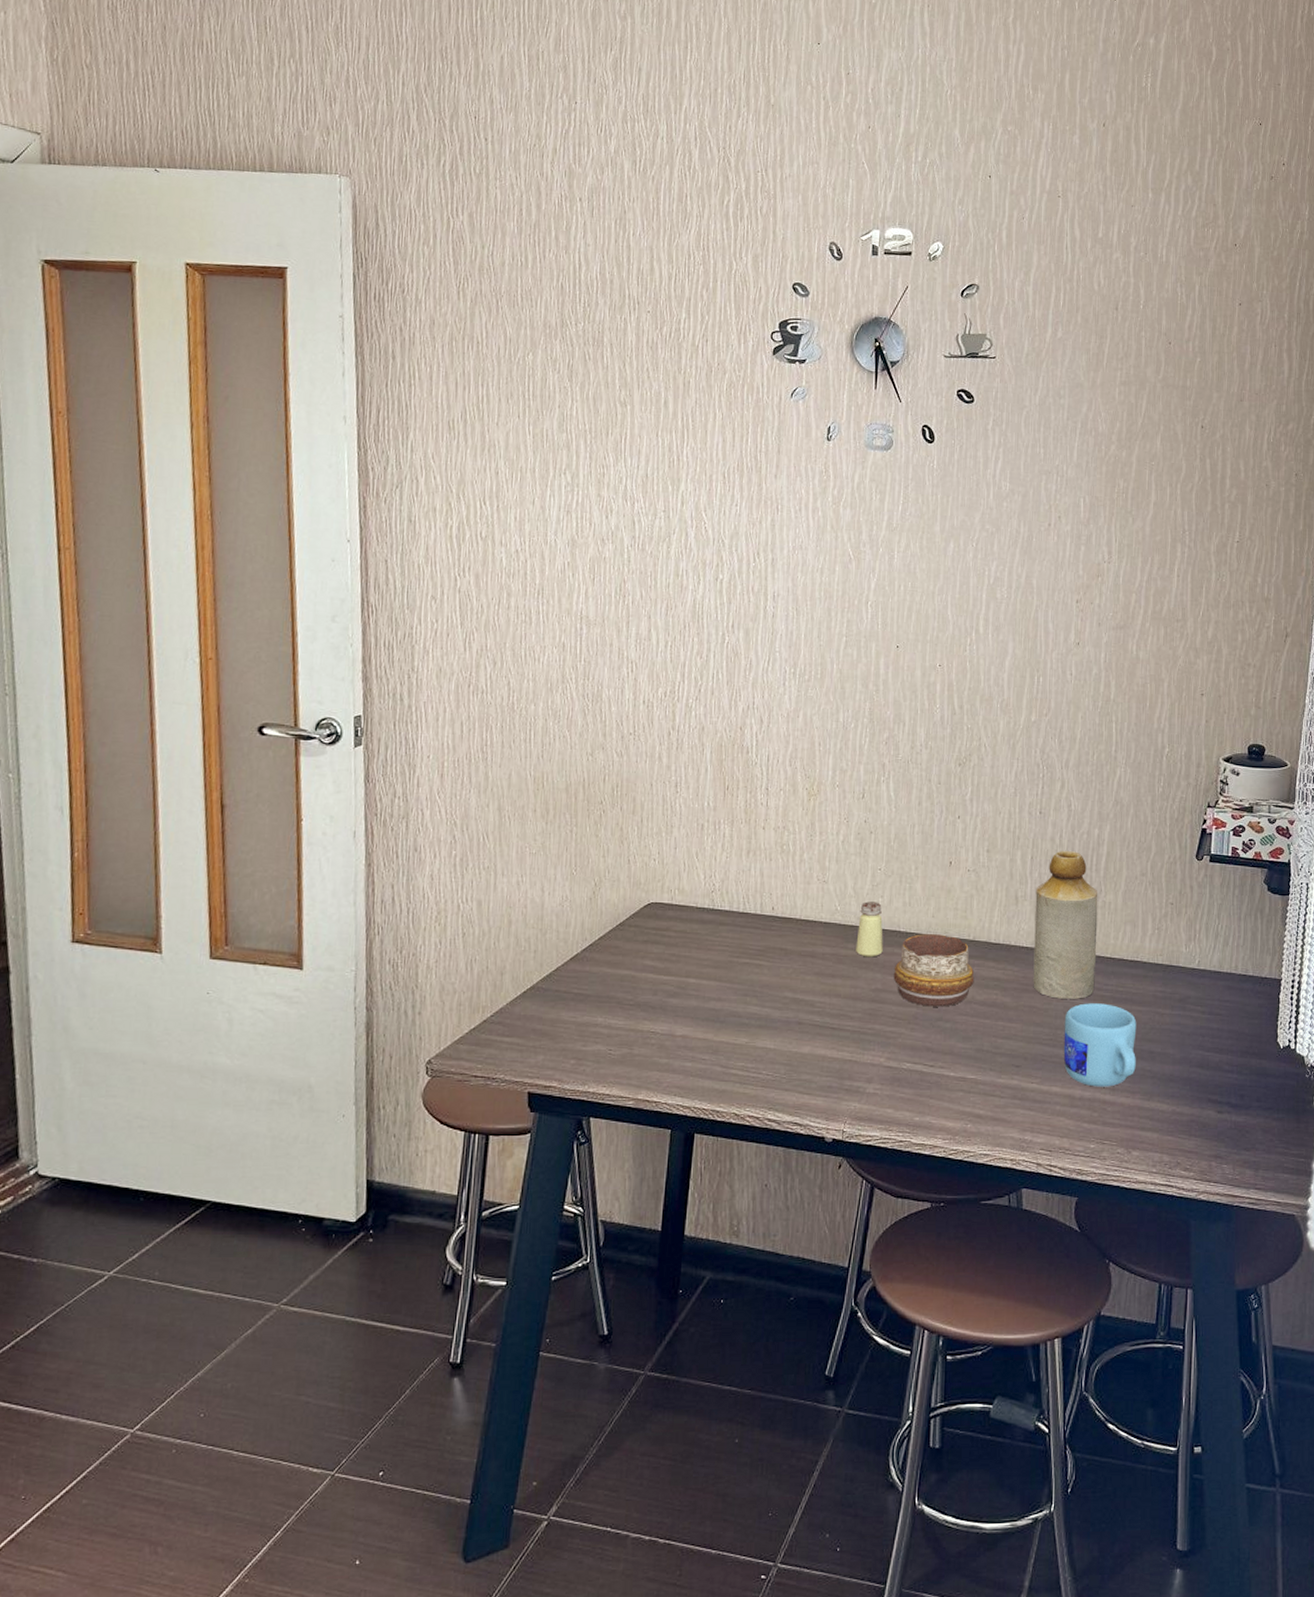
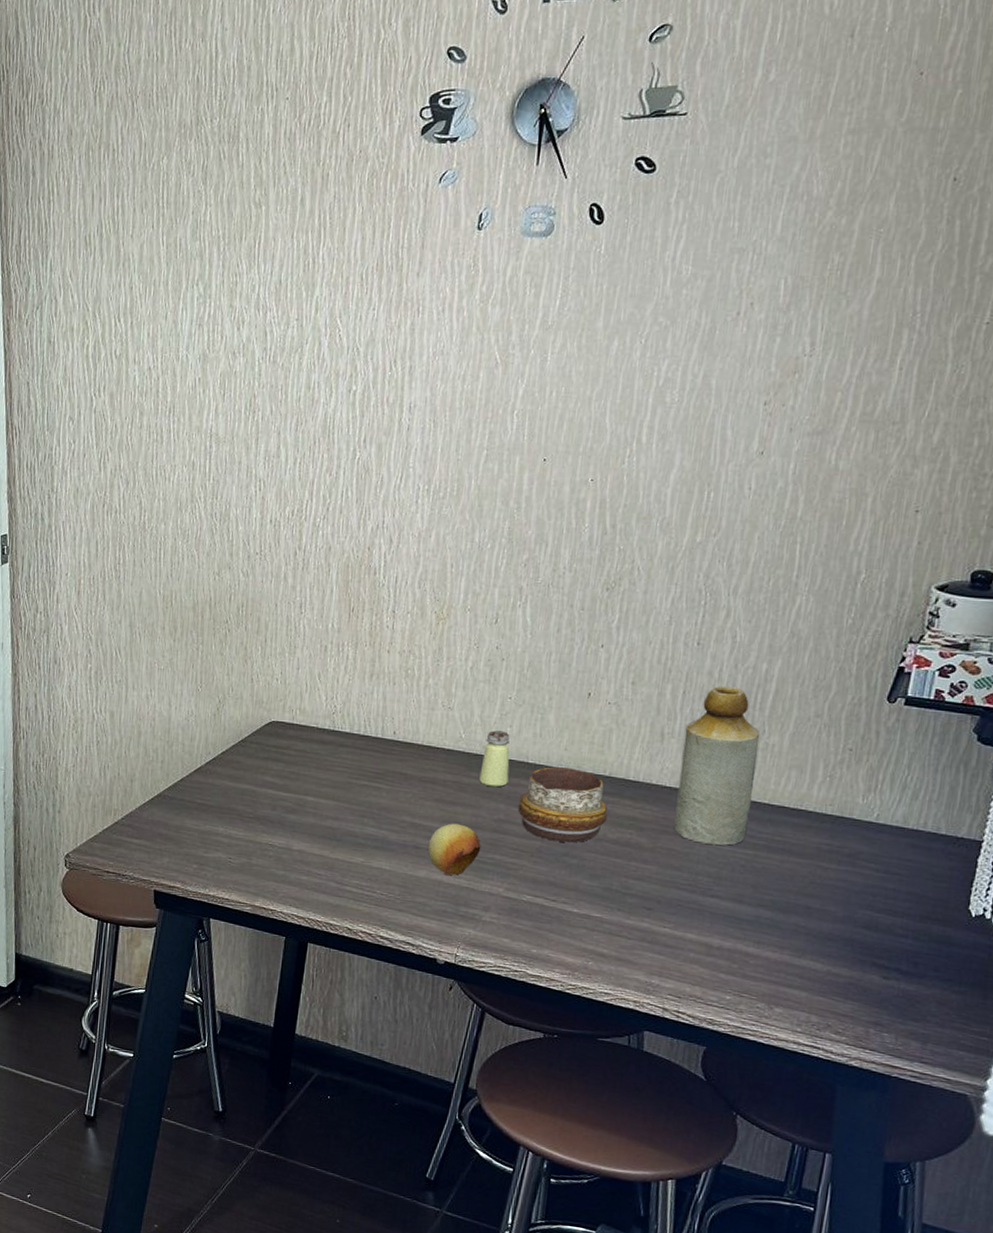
fruit: none [810,996,861,1049] -> present [427,823,481,875]
mug: present [1063,1003,1137,1087] -> none [702,850,794,940]

